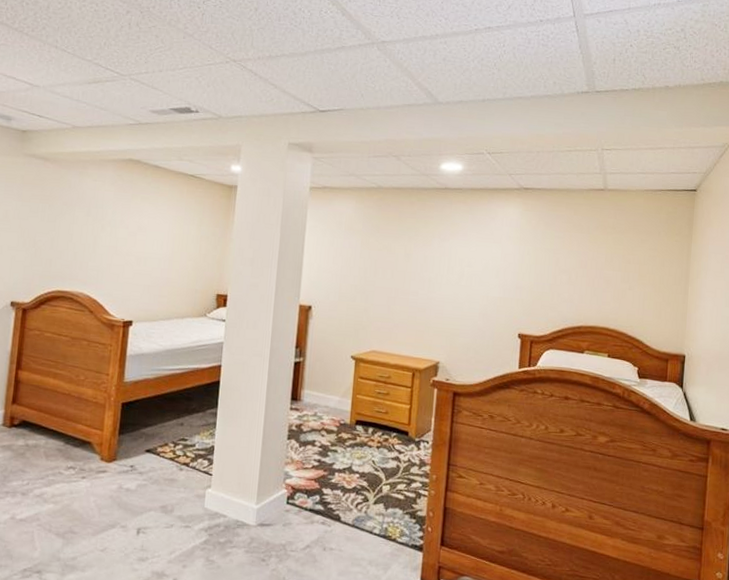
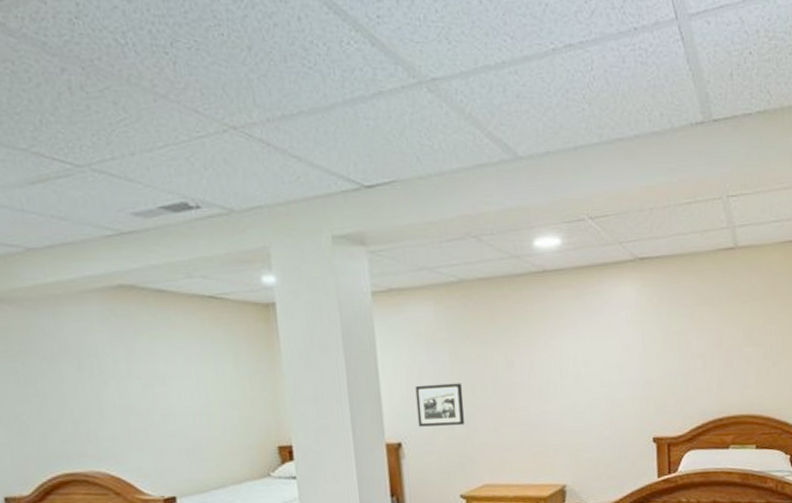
picture frame: none [327,262,368,300] -> present [415,383,465,427]

